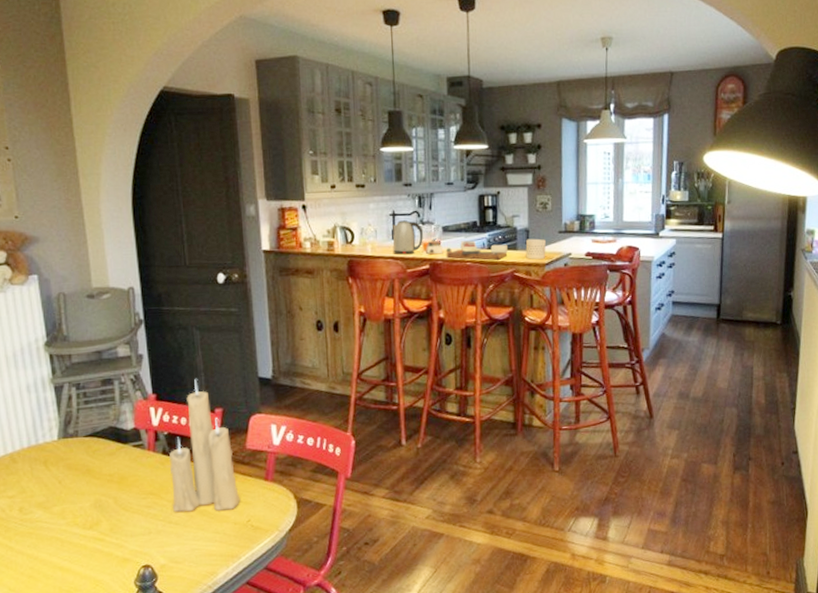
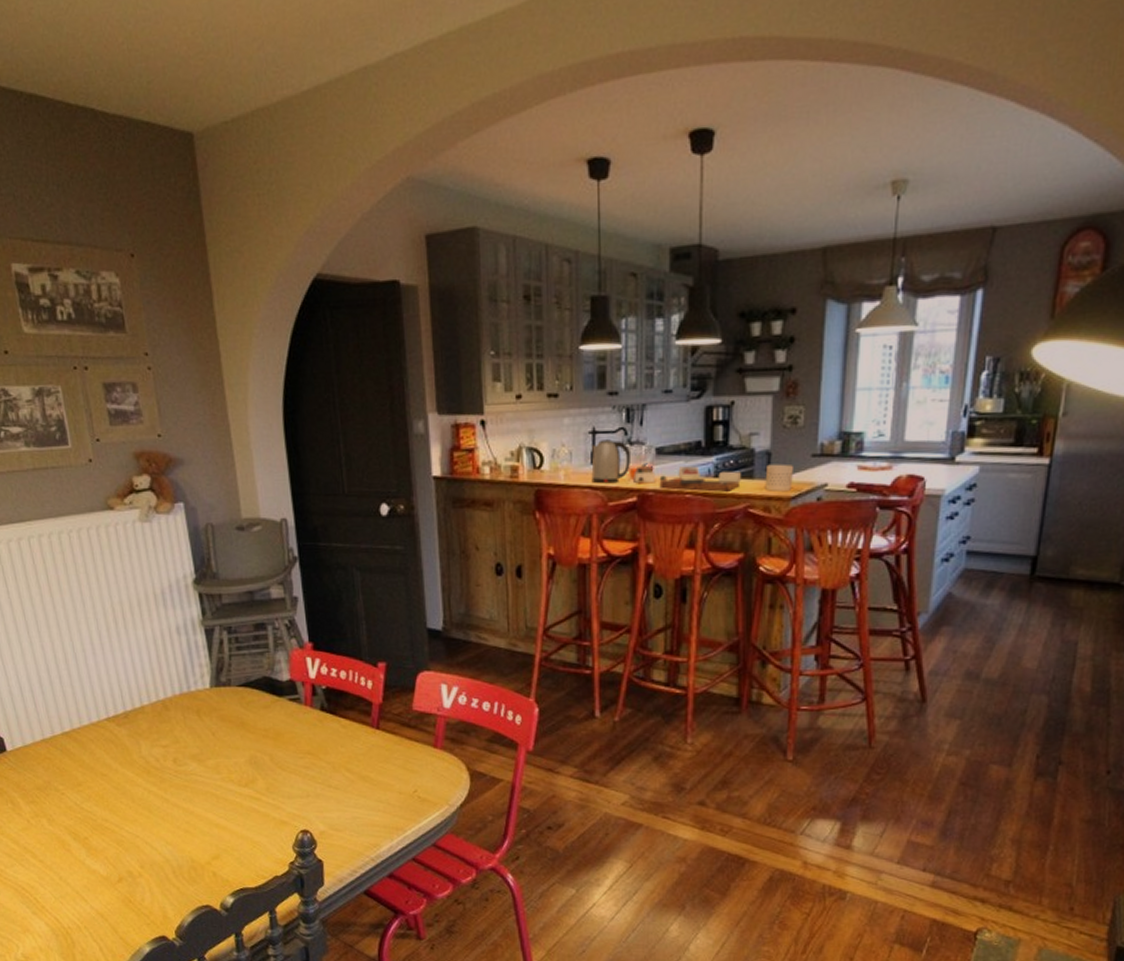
candle: present [169,378,241,512] -> none [328,626,406,778]

